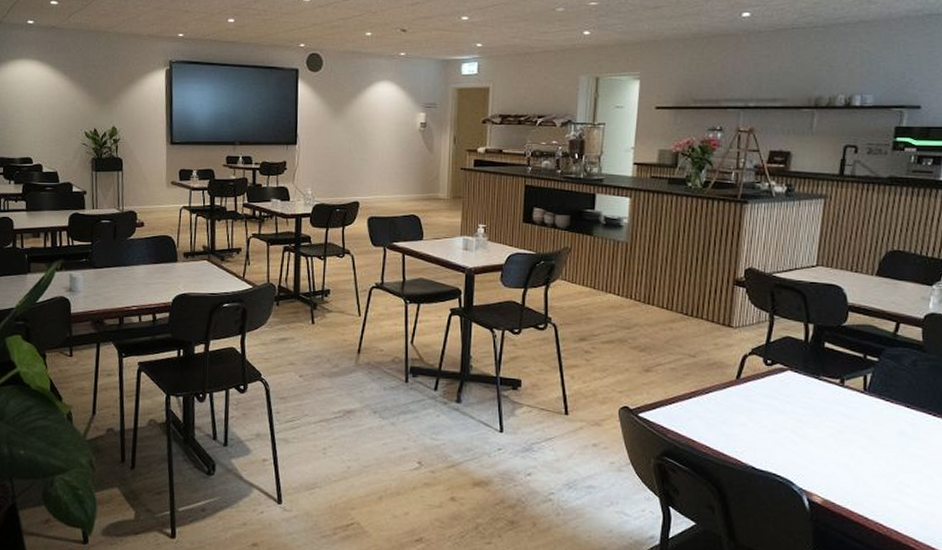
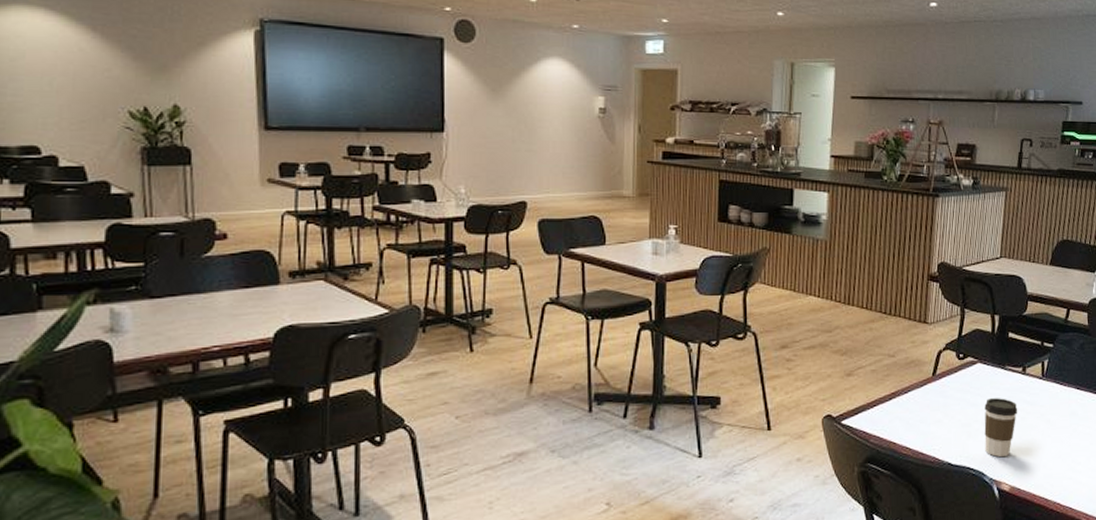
coffee cup: none [794,407,834,469] -> present [984,398,1018,458]

